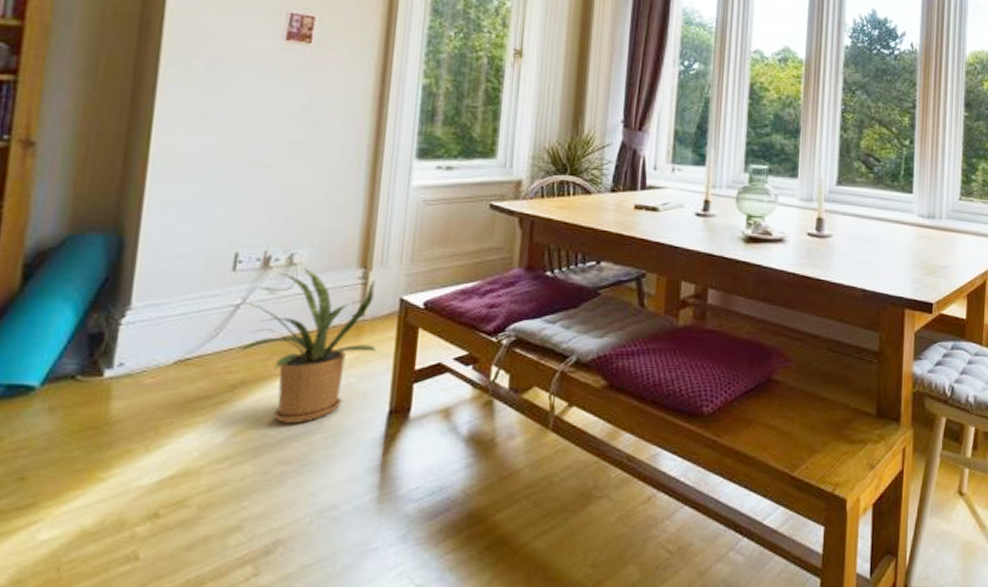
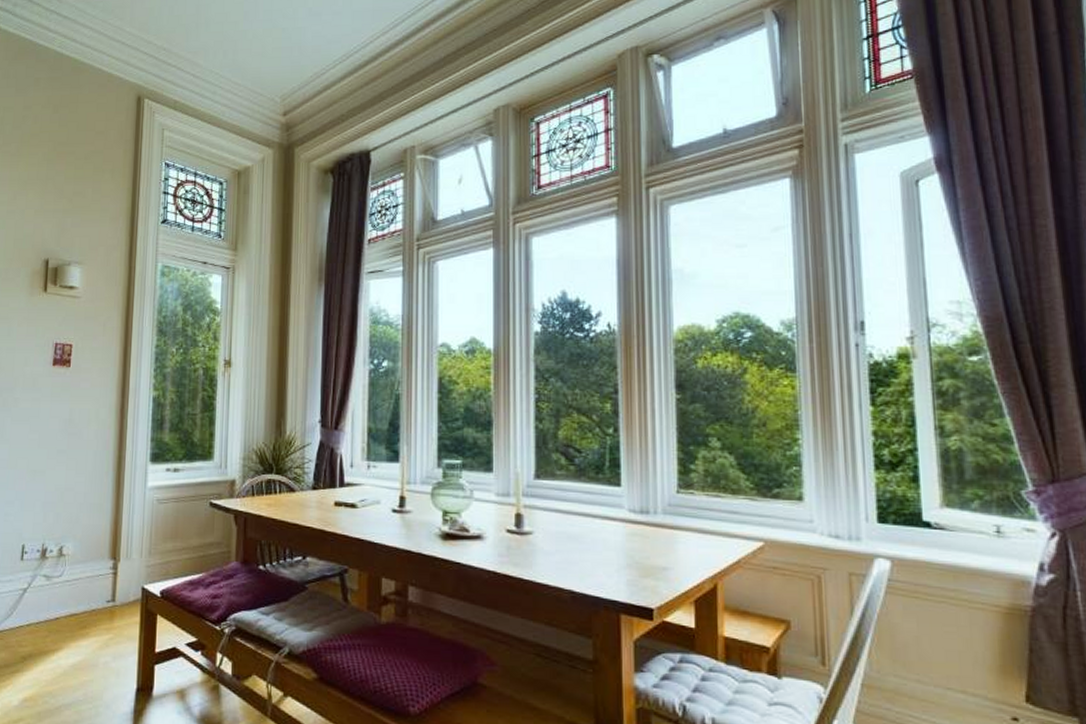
house plant: present [236,268,377,423] -> none [25,558,126,694]

